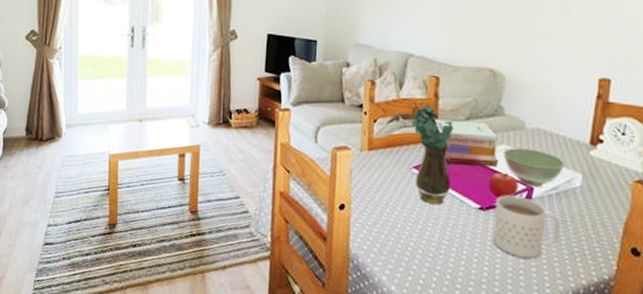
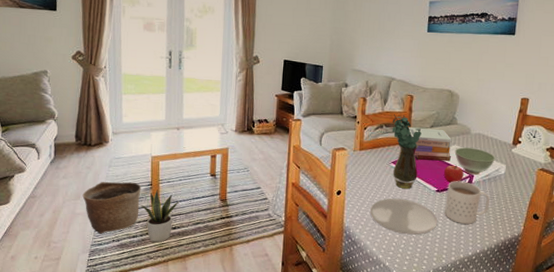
basket: none [31,184,97,249] -> present [82,181,141,234]
potted plant: none [94,196,141,264] -> present [140,189,180,243]
plate: none [386,216,483,271] -> present [370,198,438,235]

